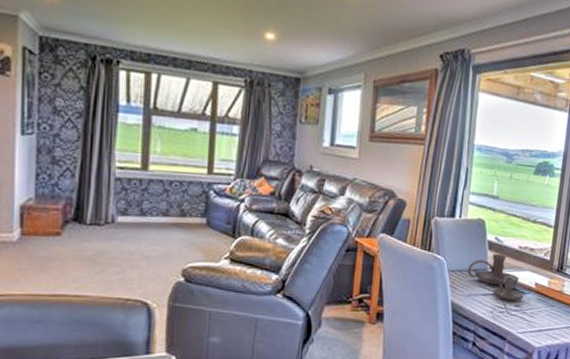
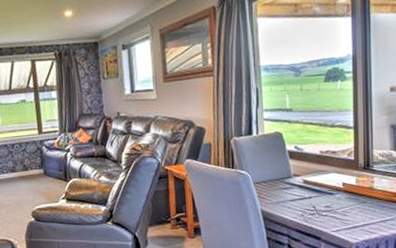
candle holder: present [467,254,519,285] -> none [272,161,325,190]
candle holder: present [492,277,525,301] -> none [300,181,333,203]

